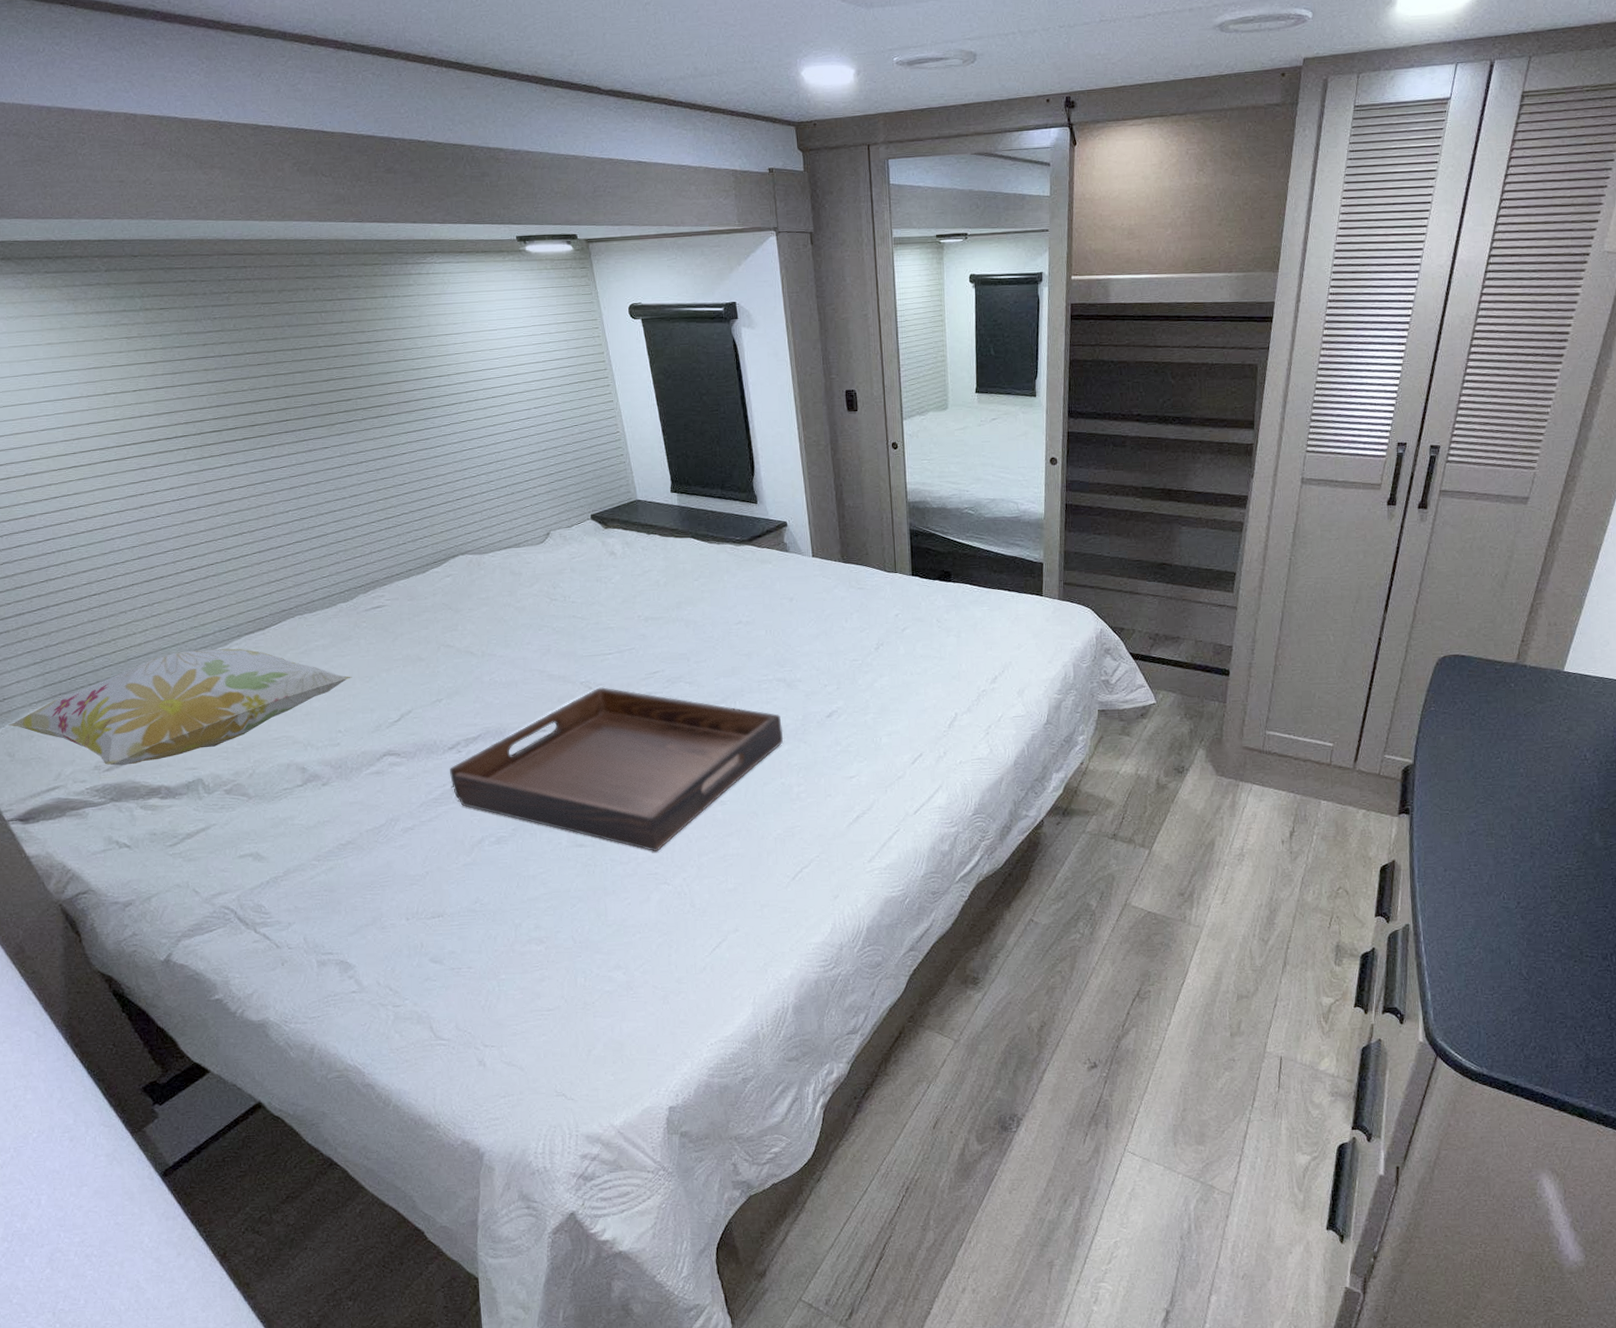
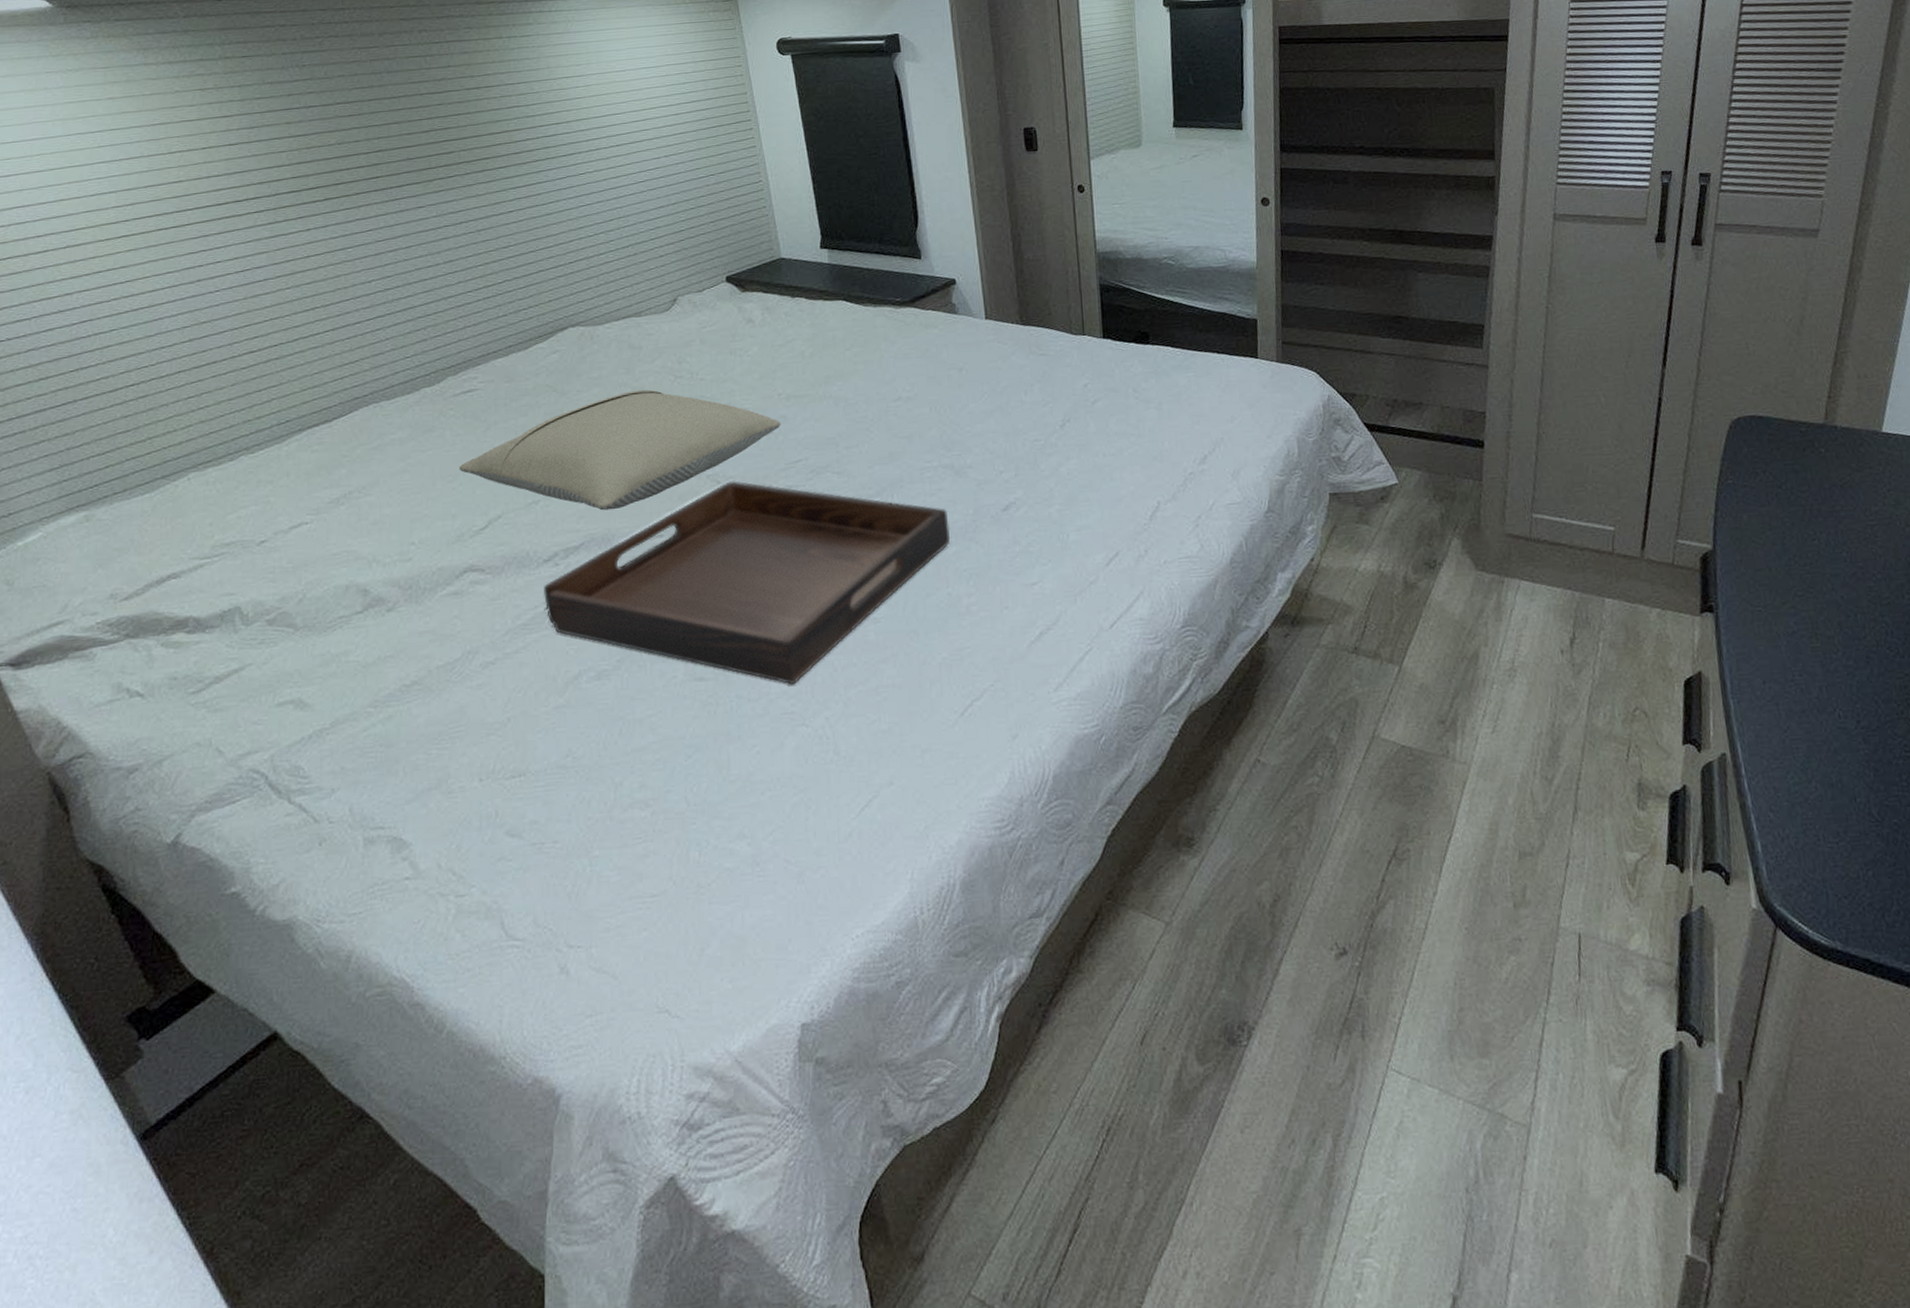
decorative pillow: present [8,648,352,766] -> none [10,444,433,593]
pillow: none [373,609,641,709] -> present [459,389,781,511]

